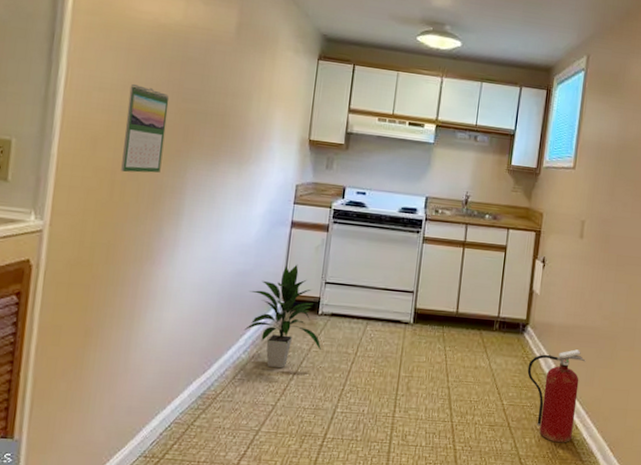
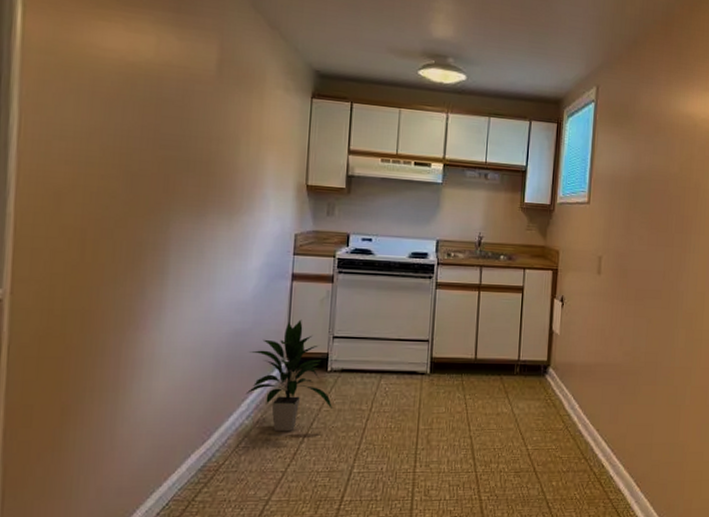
calendar: present [121,84,170,173] -> none [92,131,144,230]
fire extinguisher: present [527,349,586,443] -> none [551,388,609,484]

